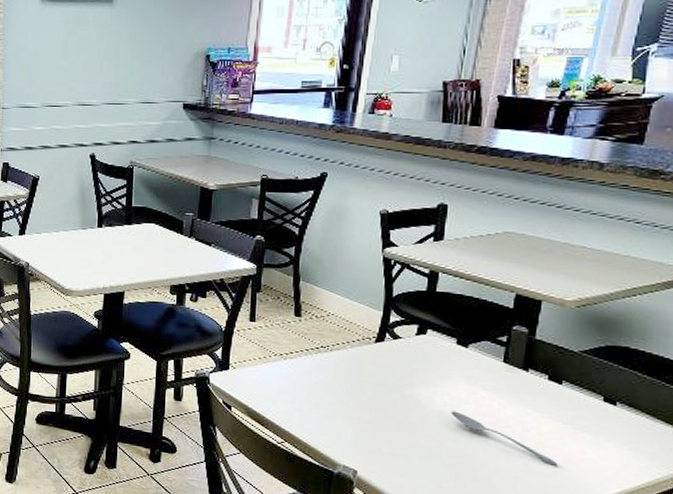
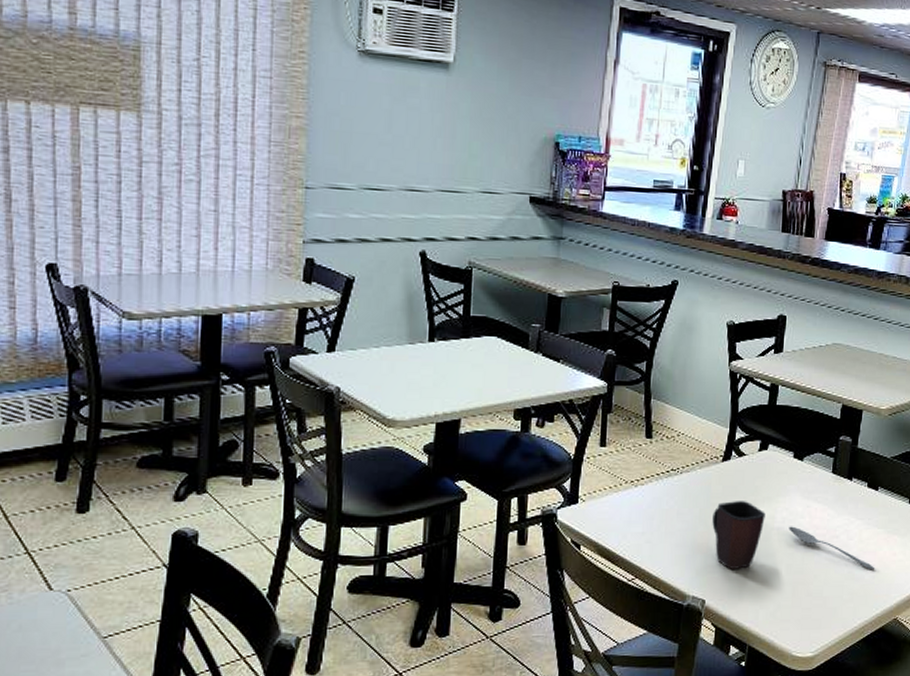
mug: none [364,381,424,447] -> present [712,501,766,571]

